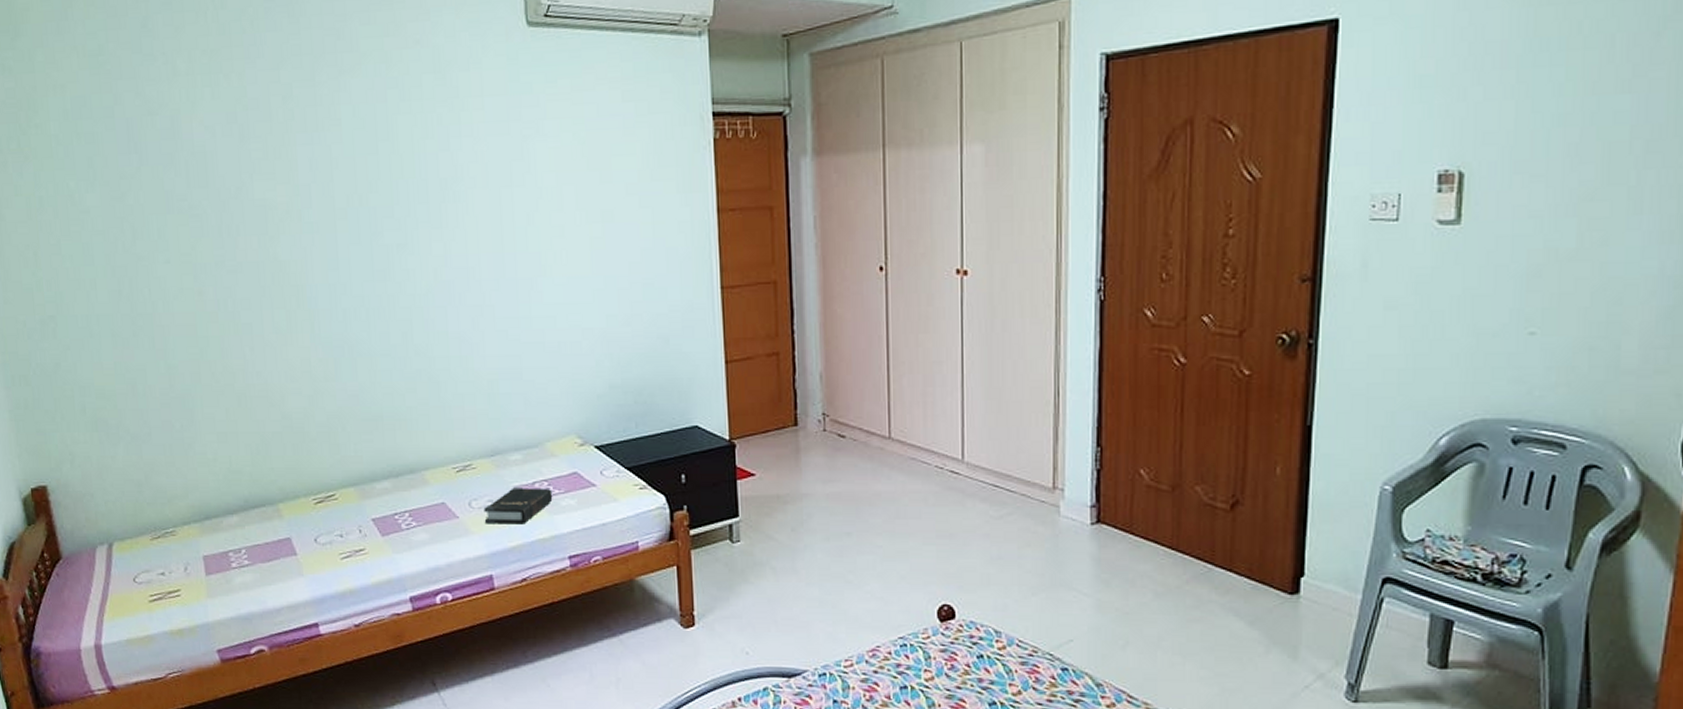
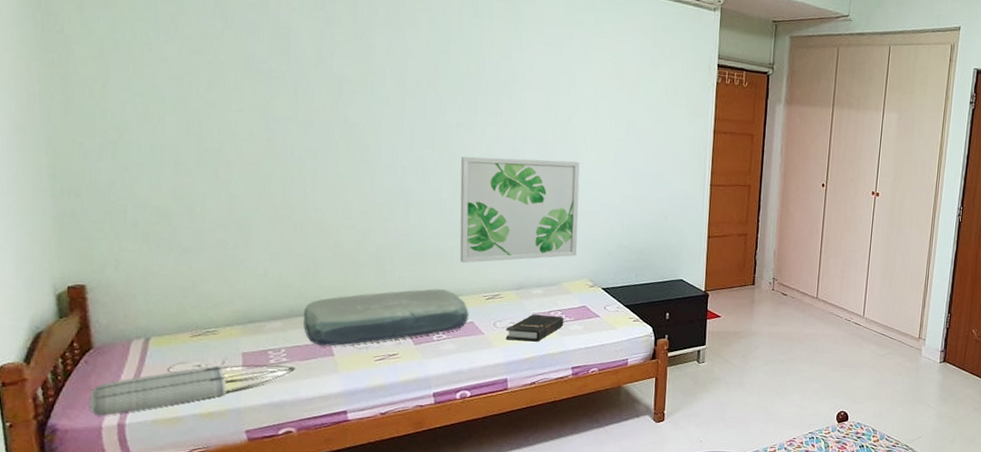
tote bag: none [65,569,260,636] -> present [89,364,296,415]
cushion: none [259,463,439,543] -> present [303,289,469,347]
wall art: none [406,276,559,426] -> present [459,156,580,263]

